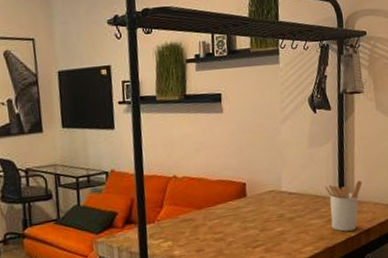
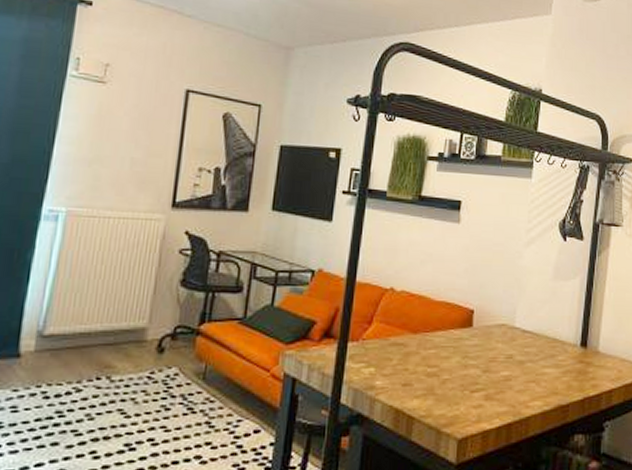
utensil holder: present [324,180,362,232] -> none [565,328,609,389]

